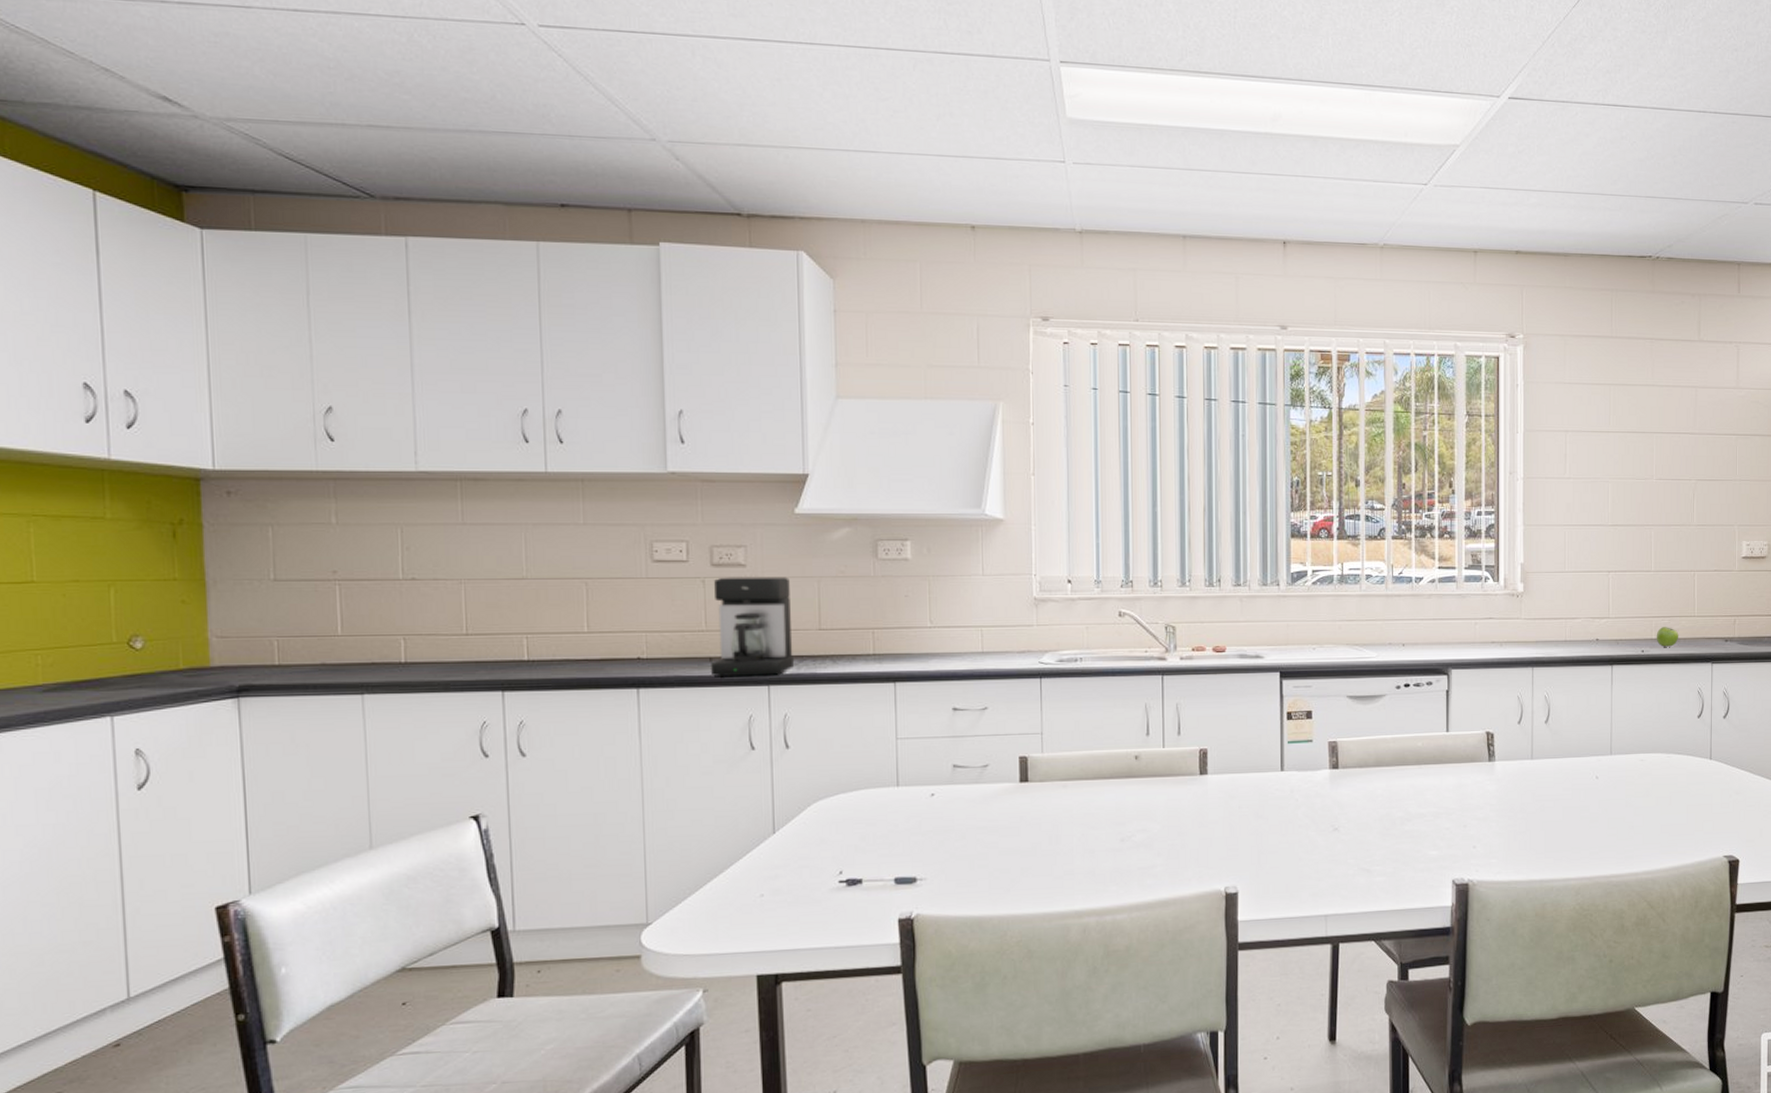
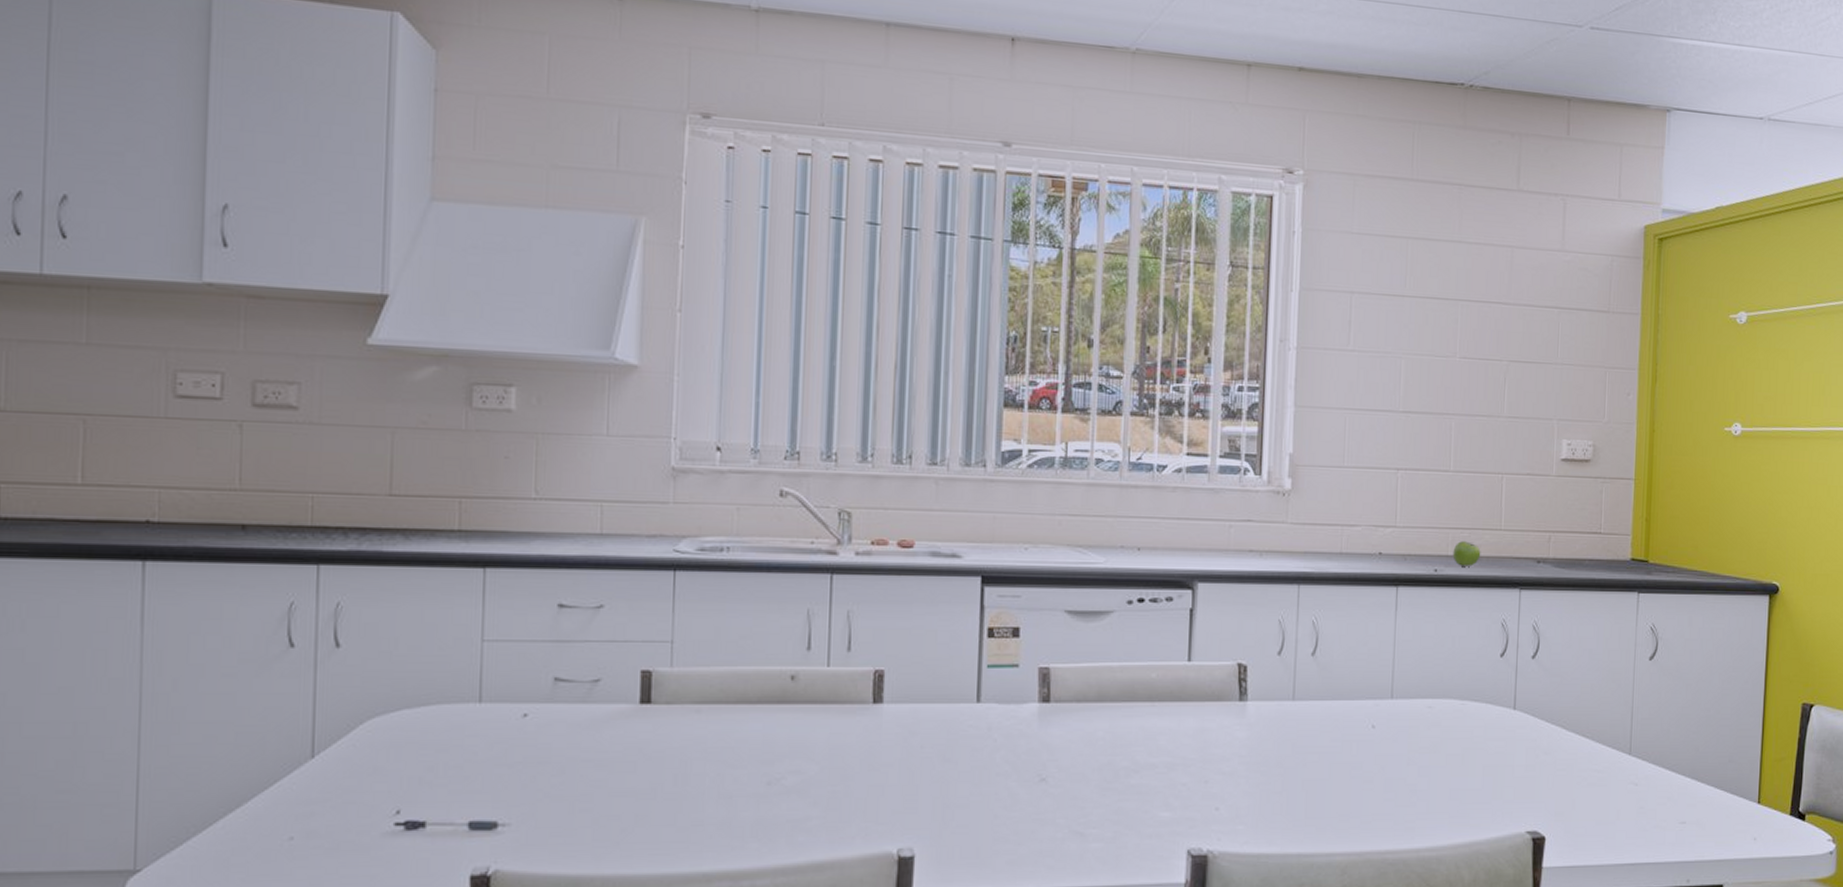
coffee maker: present [711,576,795,676] -> none [243,421,355,551]

